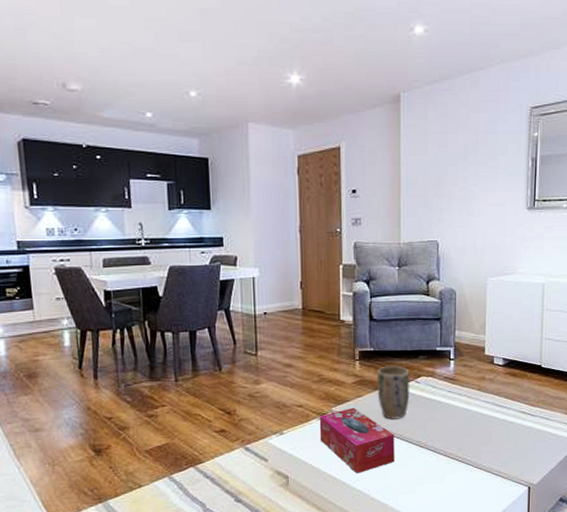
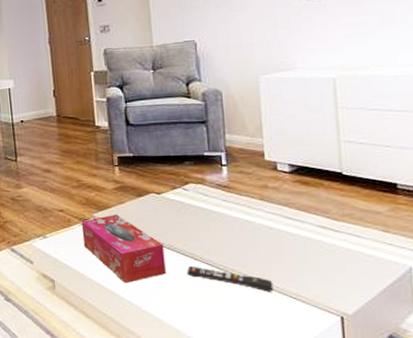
plant pot: present [376,365,410,419] -> none [138,171,178,228]
remote control: none [412,452,481,471] -> present [186,265,274,292]

